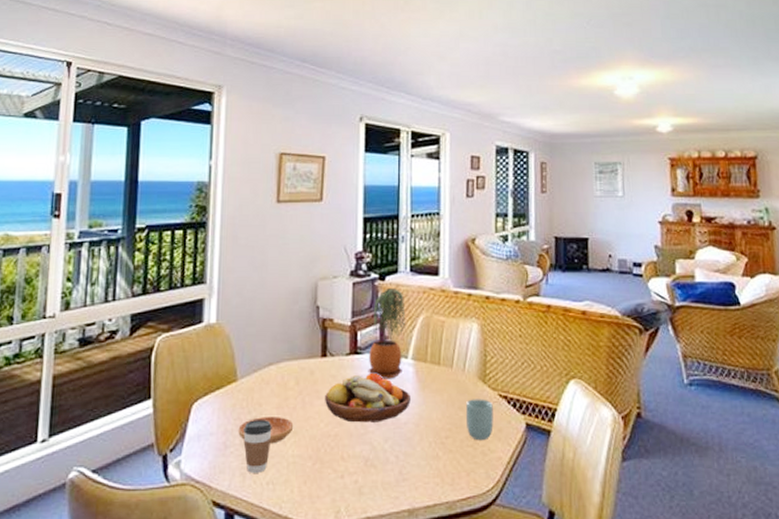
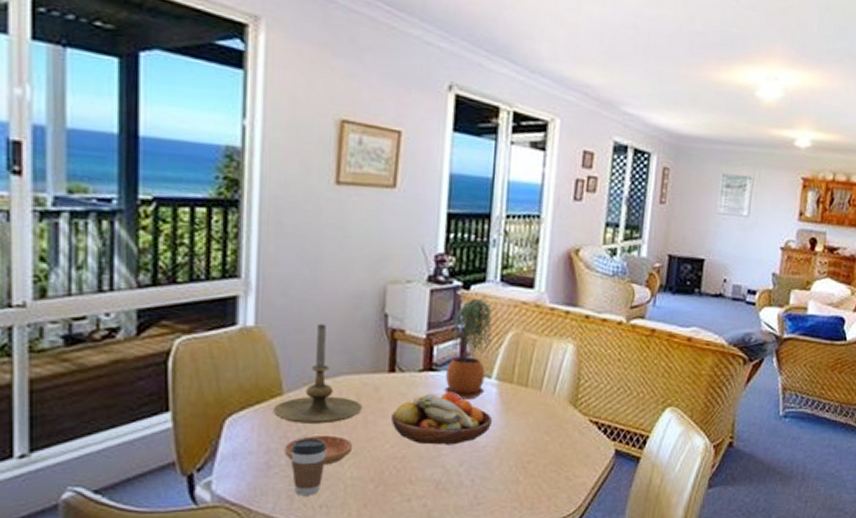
candle holder: none [229,318,301,406] -> present [272,324,363,424]
cup: present [466,399,493,441] -> none [552,423,582,466]

